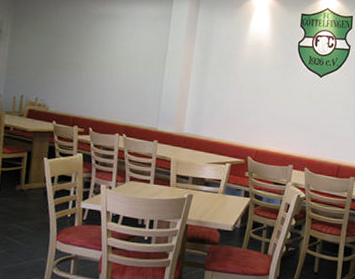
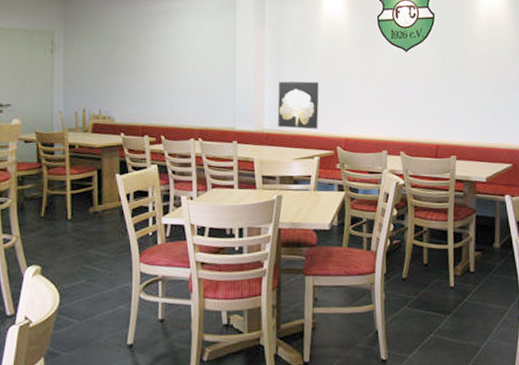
wall art: none [196,91,238,138] -> present [277,81,319,129]

